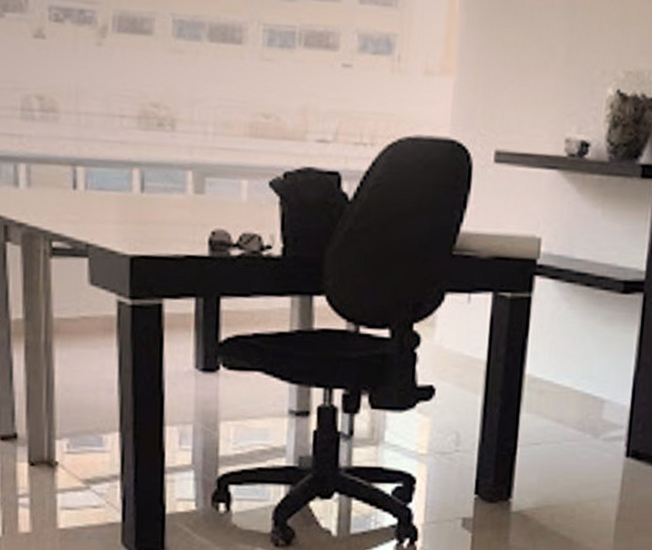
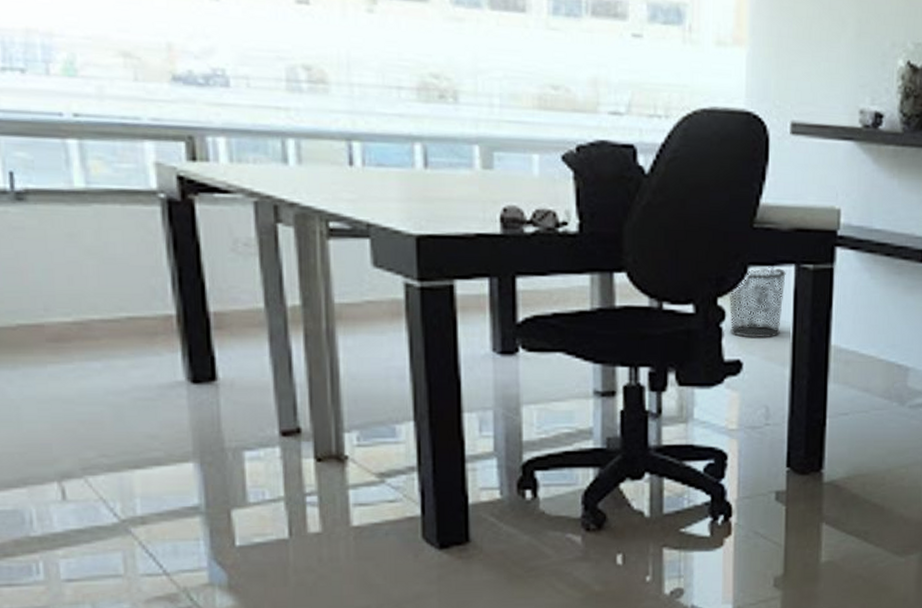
waste bin: none [425,294,483,365] -> present [729,267,786,338]

